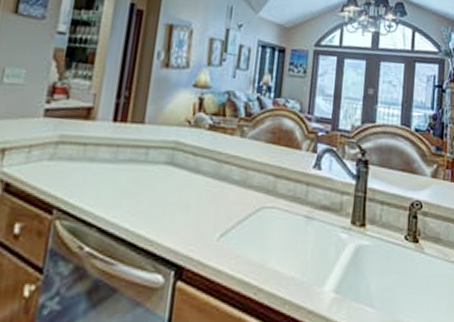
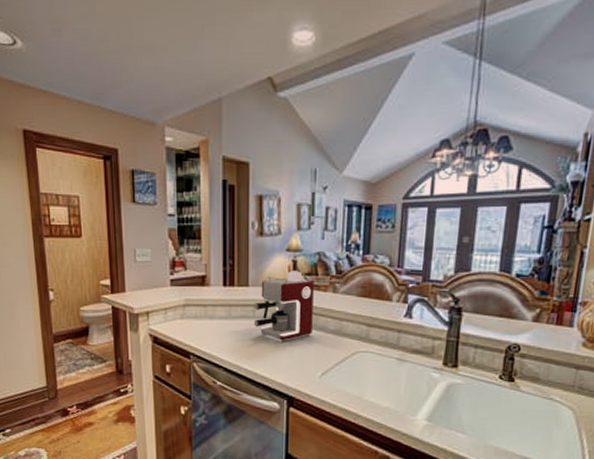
coffee maker: none [144,109,221,193] -> present [254,271,314,341]

